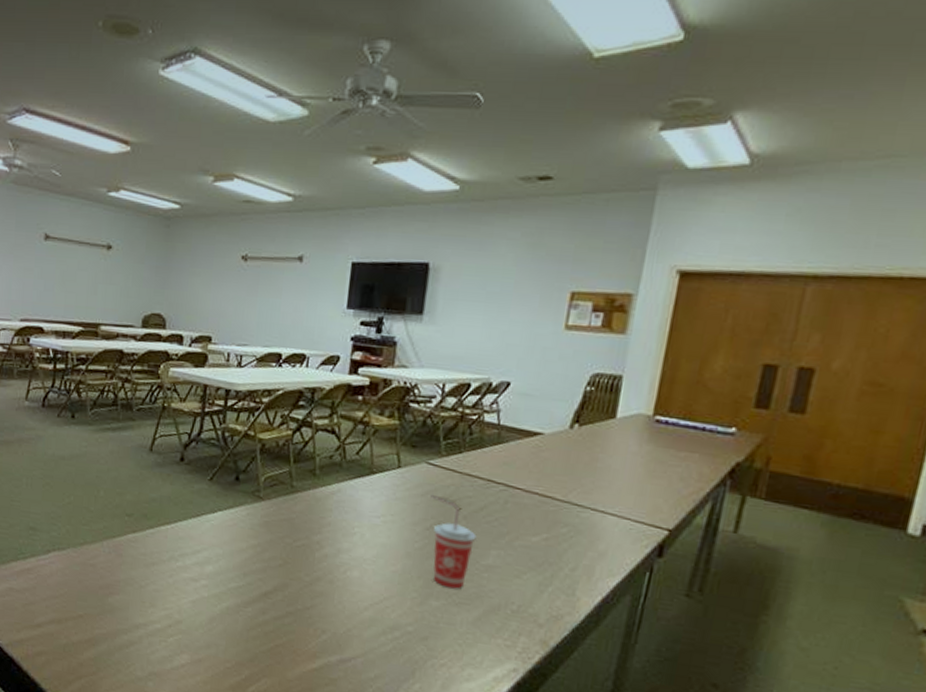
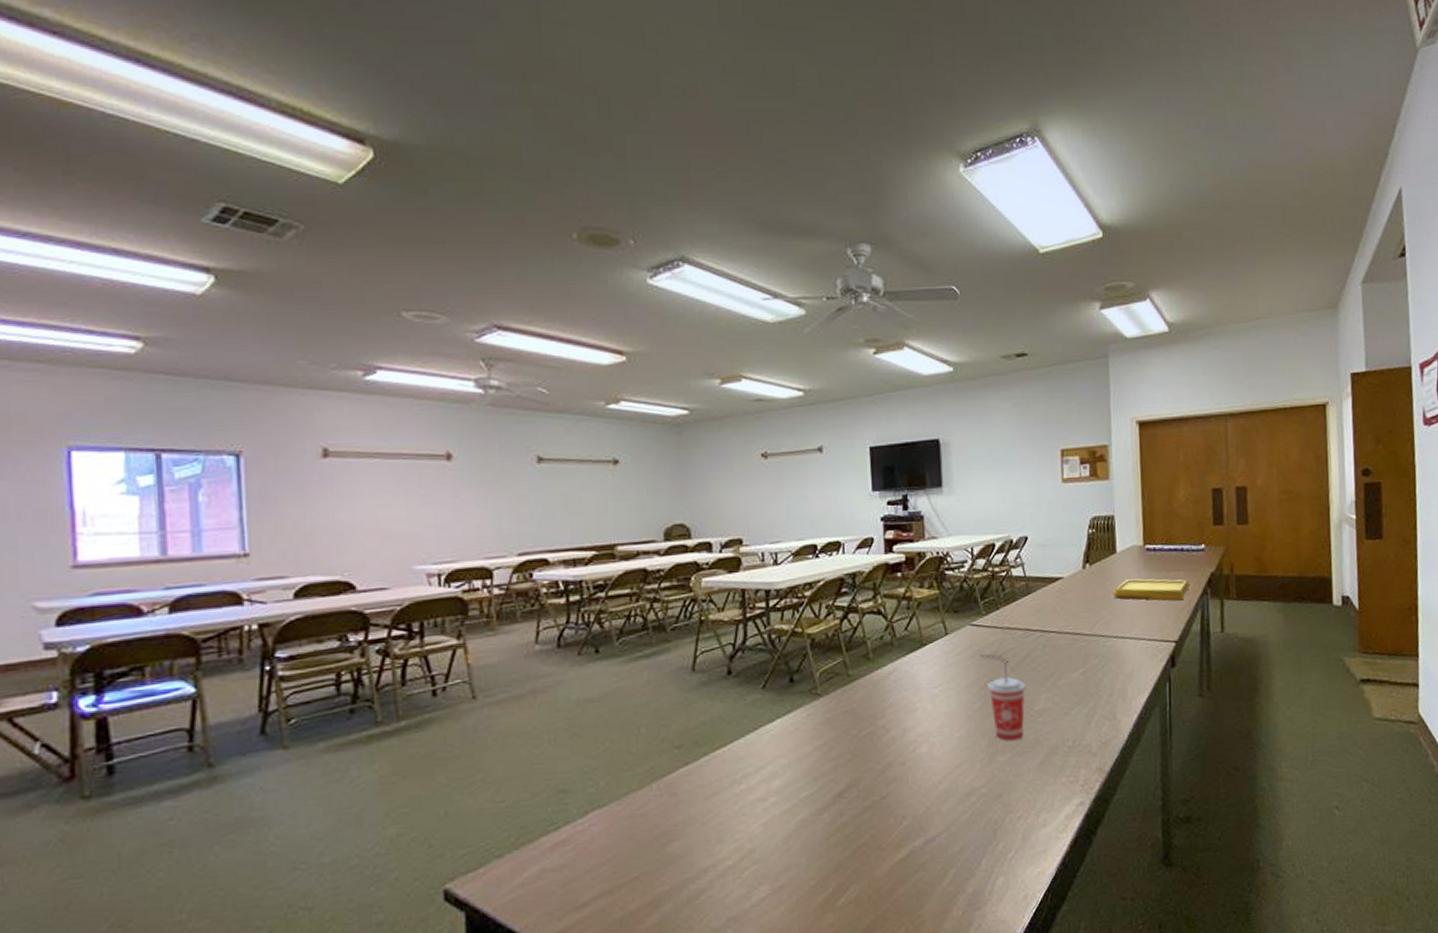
serving tray: none [601,448,705,486] -> present [1113,578,1191,601]

